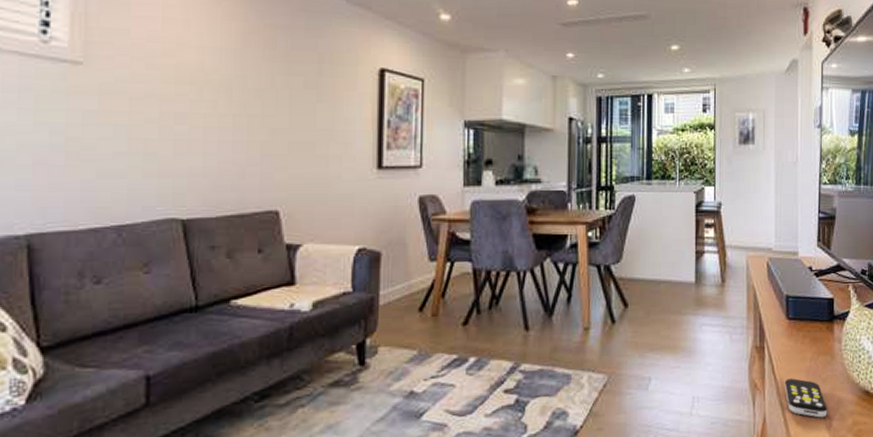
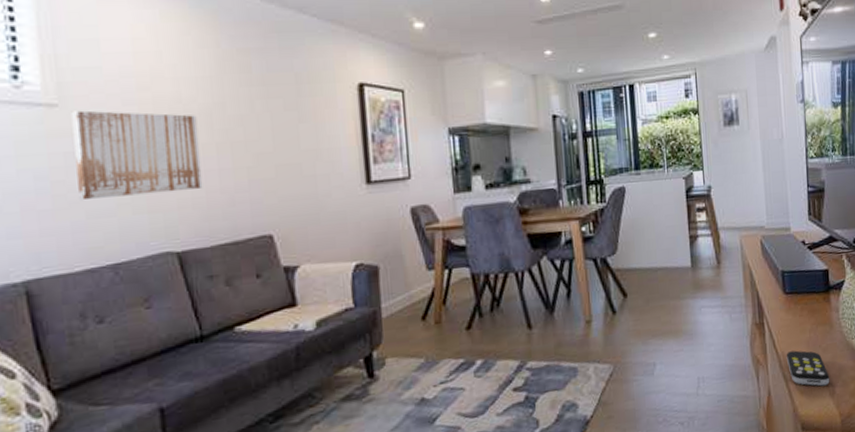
wall art: none [92,70,217,159] -> present [71,110,203,199]

